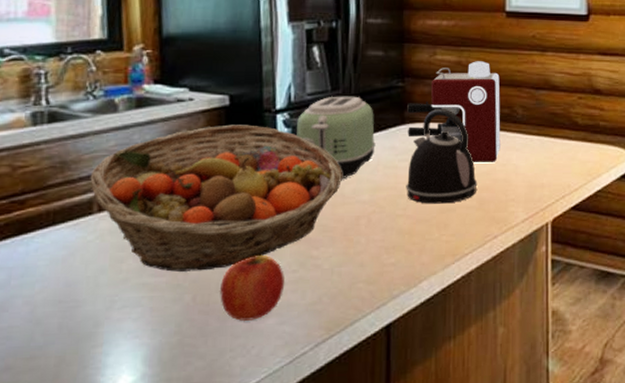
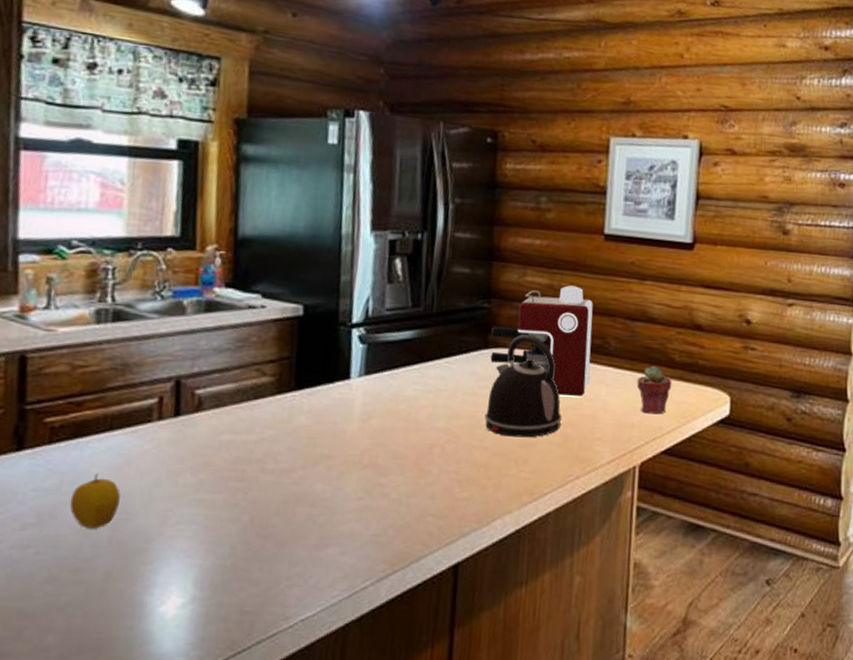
apple: none [19,266,67,318] -> present [69,473,121,529]
fruit basket: present [90,124,343,272] -> none [151,336,419,491]
fruit: present [220,255,284,322] -> none [279,479,349,549]
toaster: present [297,96,376,178] -> none [372,313,456,403]
potted succulent: none [544,129,577,174] -> present [636,365,672,415]

